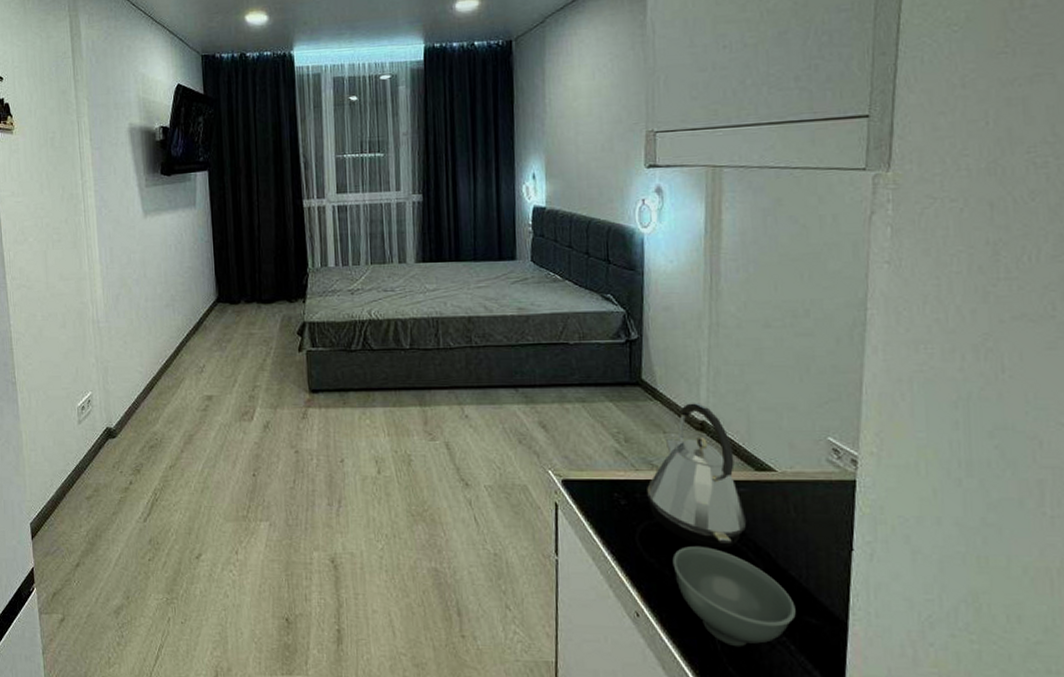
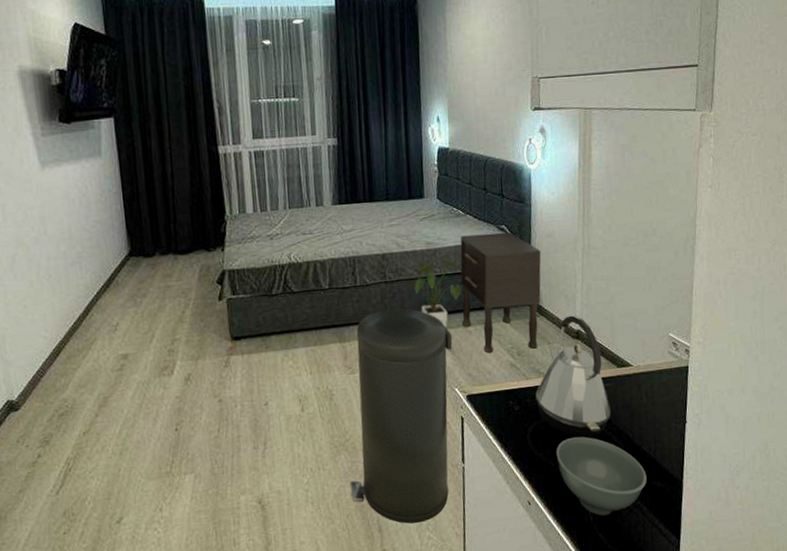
pedal bin: none [427,376,547,613] -> present [349,308,453,524]
house plant: none [498,325,558,401] -> present [410,257,462,327]
nightstand: none [556,302,656,436] -> present [460,232,541,354]

